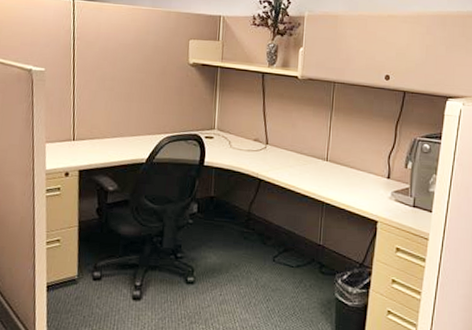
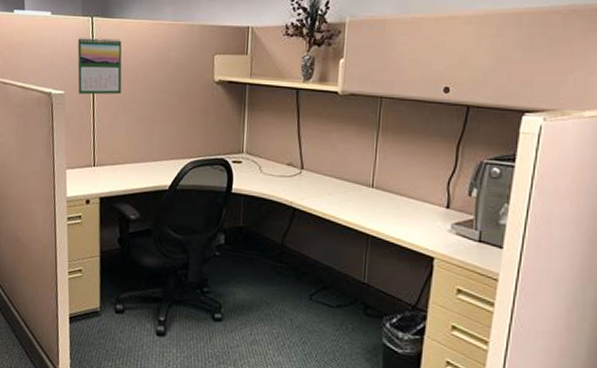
calendar: none [58,17,103,73] -> present [77,37,122,95]

